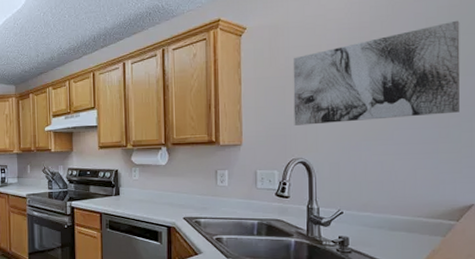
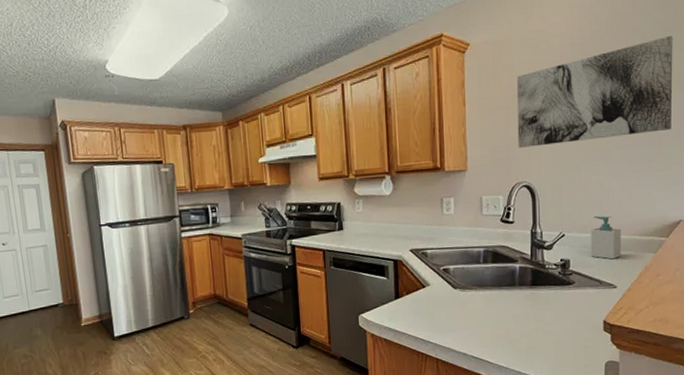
soap bottle: none [371,195,405,240] -> present [590,216,621,259]

